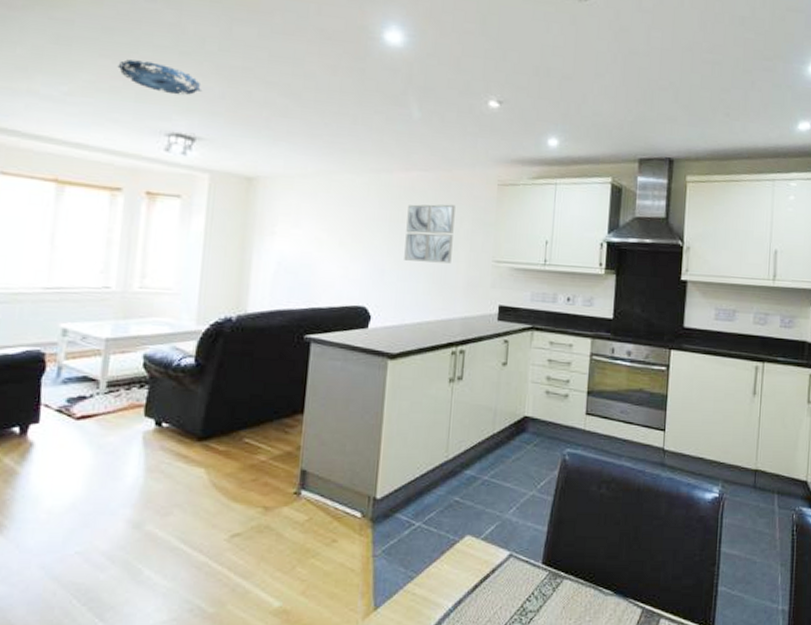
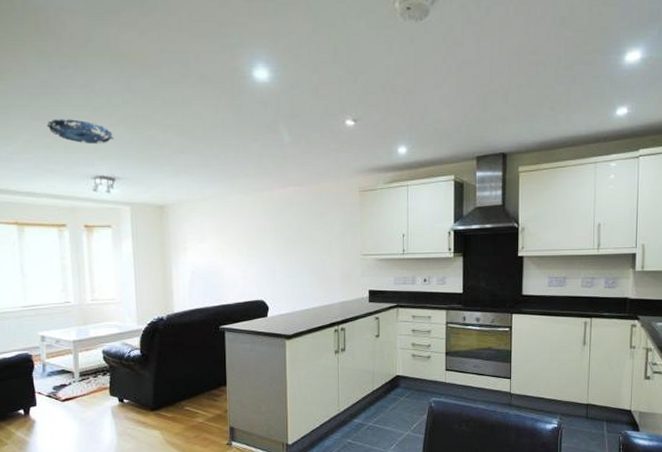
wall art: present [404,204,456,264] -> none [288,211,327,261]

